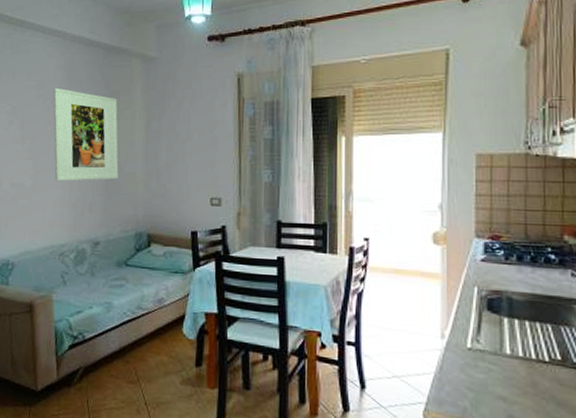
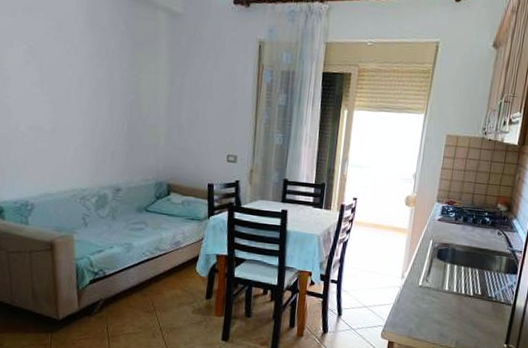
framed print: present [53,87,119,182] -> none [74,31,142,131]

